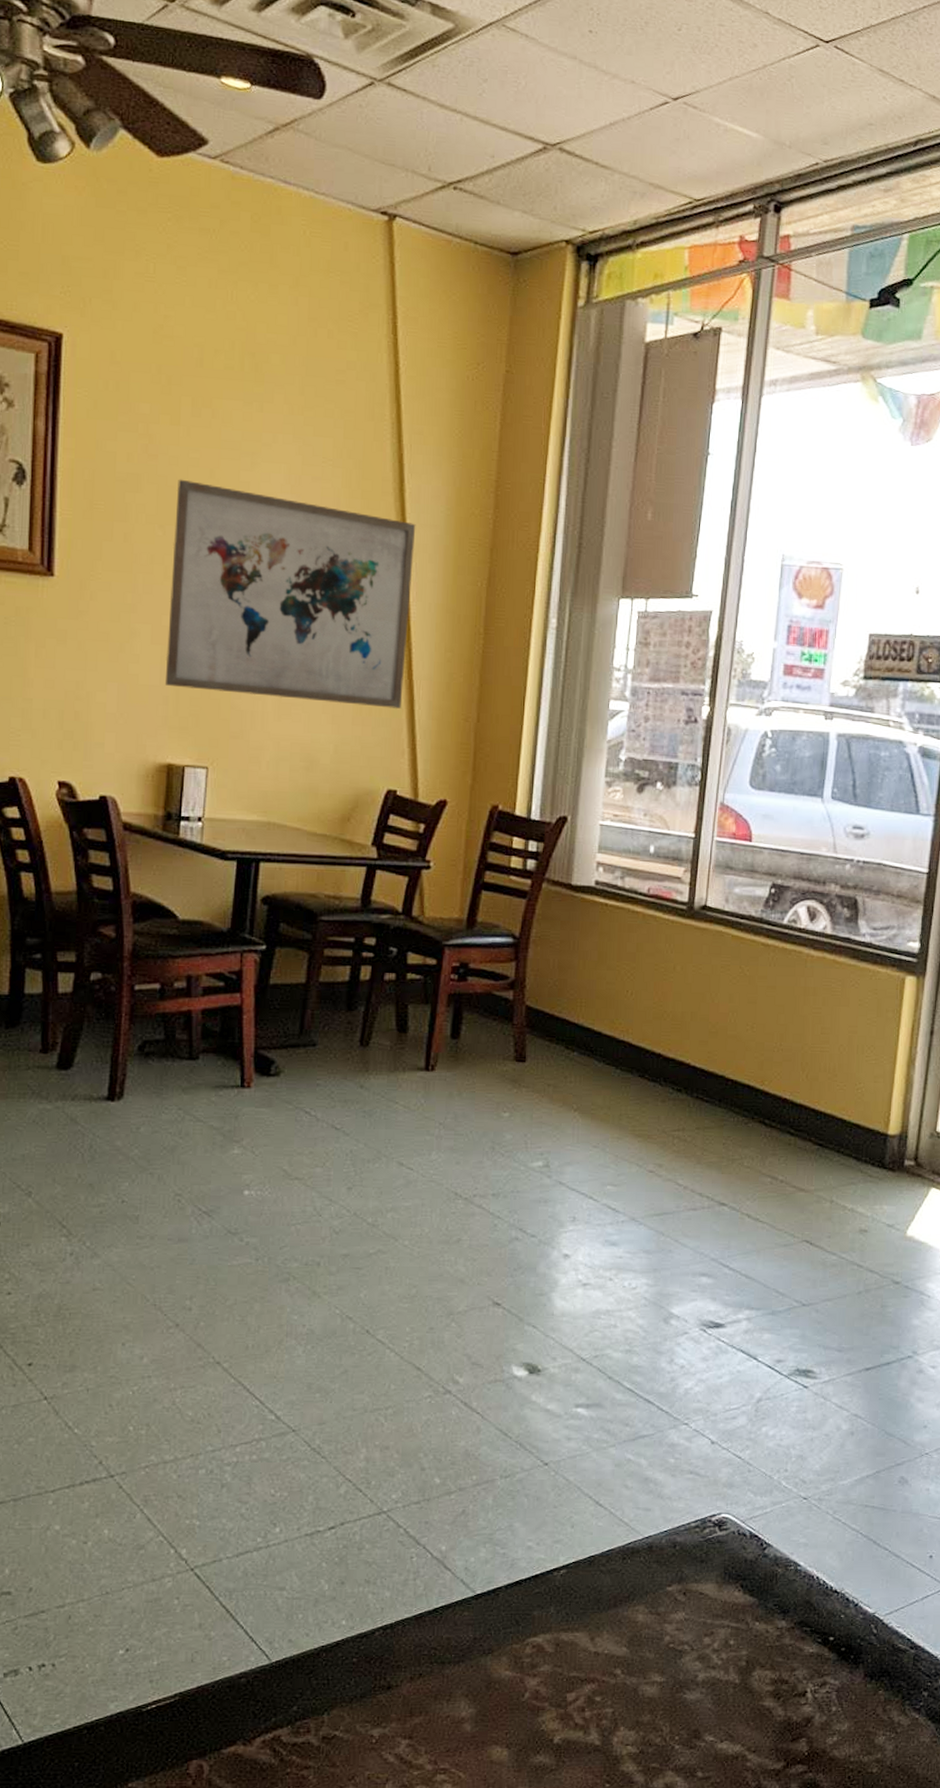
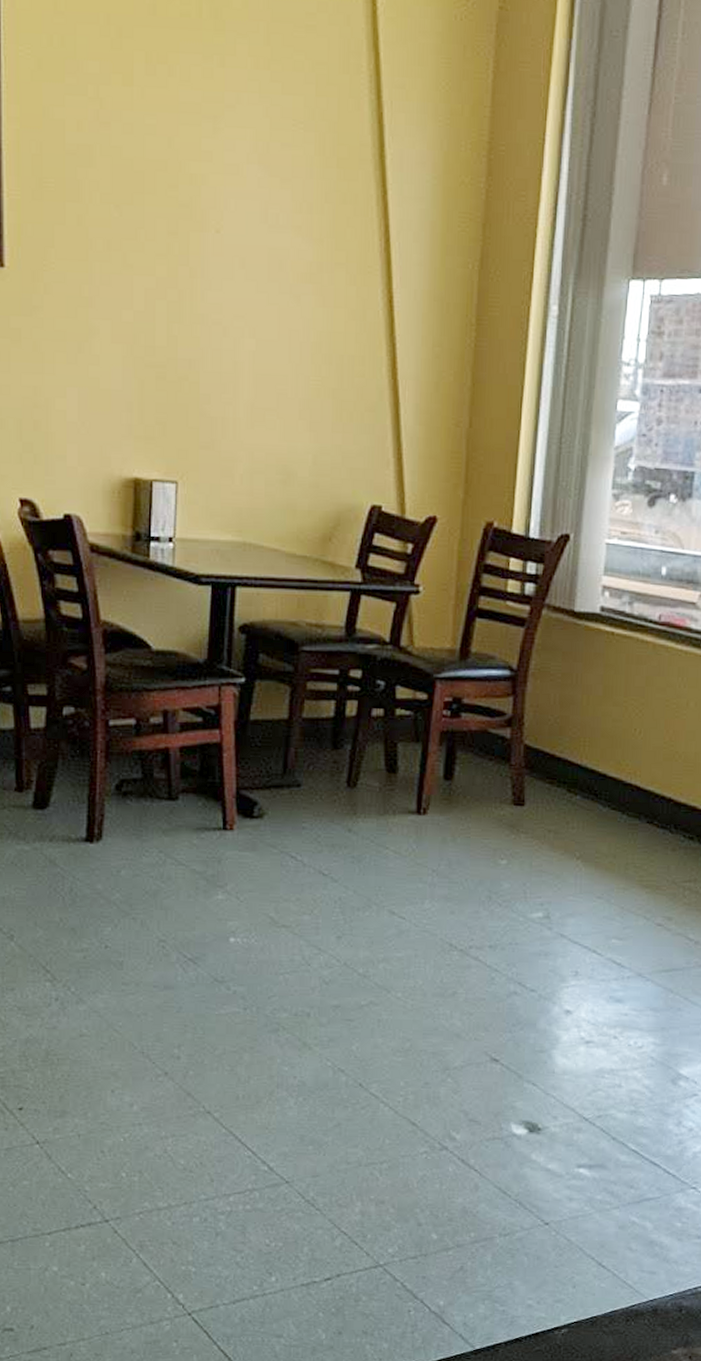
wall art: present [164,479,416,710] -> none [128,150,399,414]

